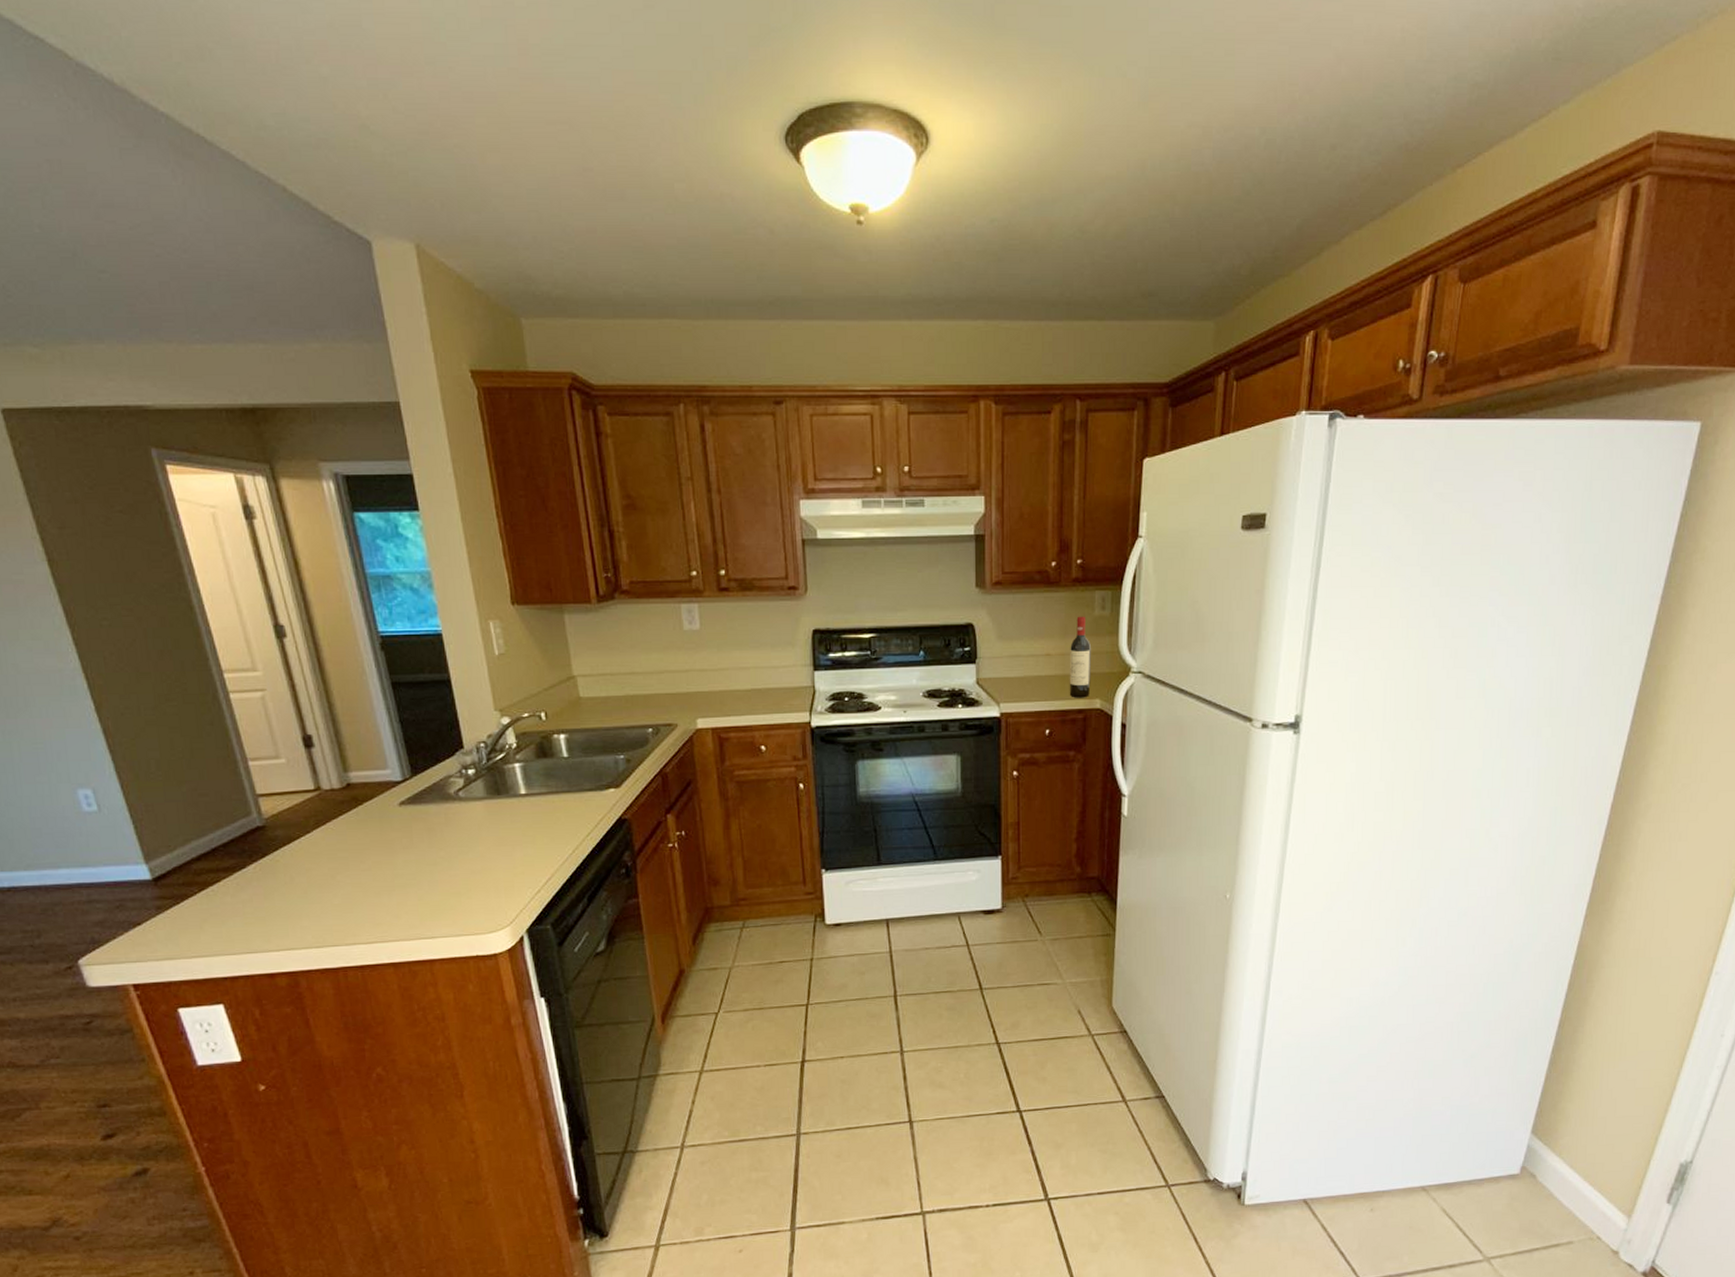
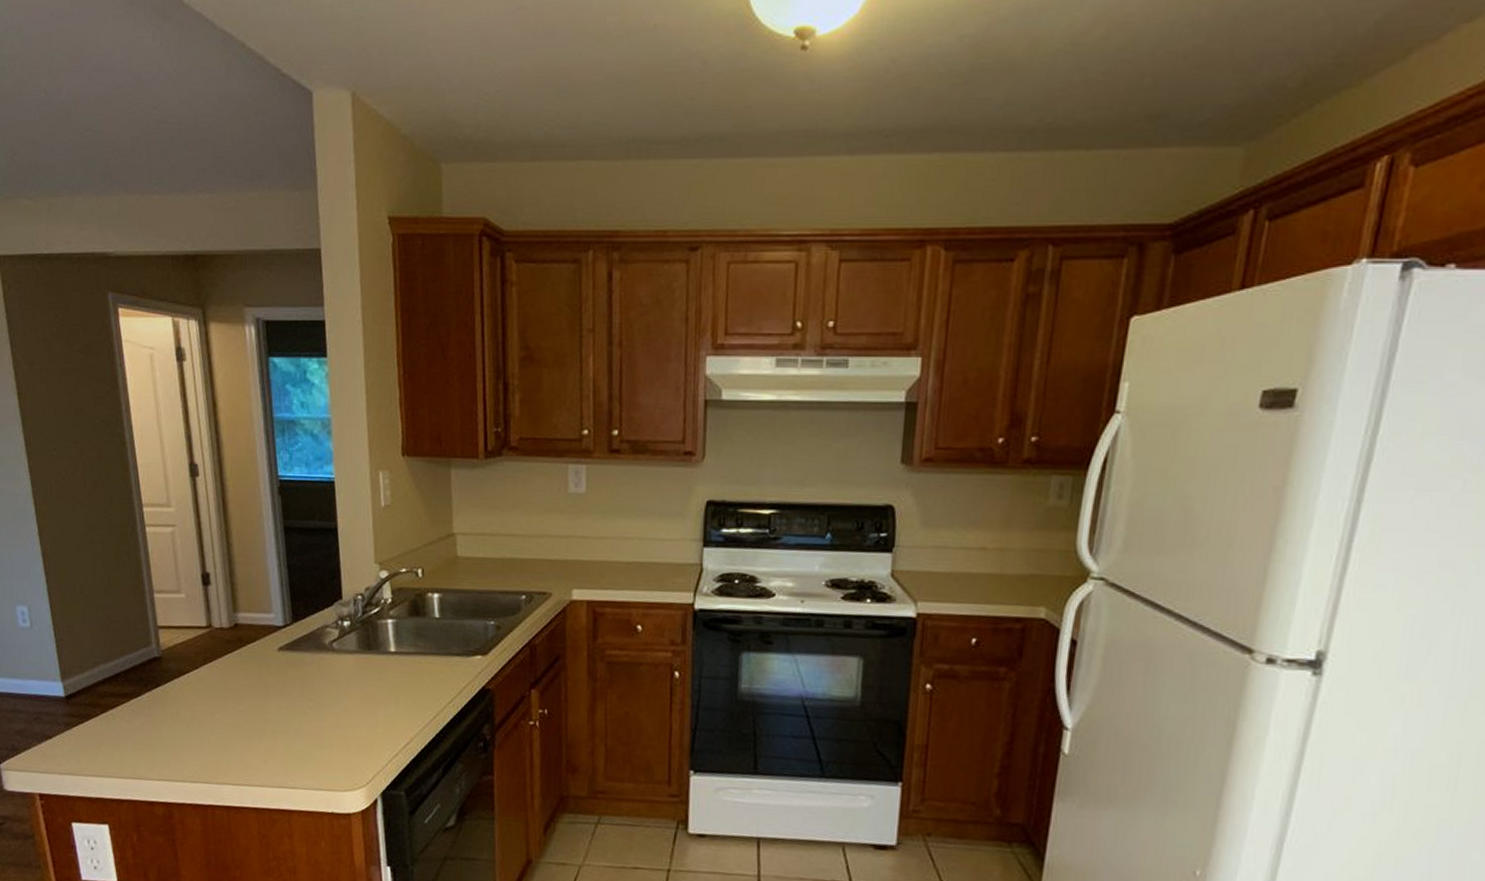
wine bottle: present [1069,616,1092,698] -> none [1006,504,1041,604]

